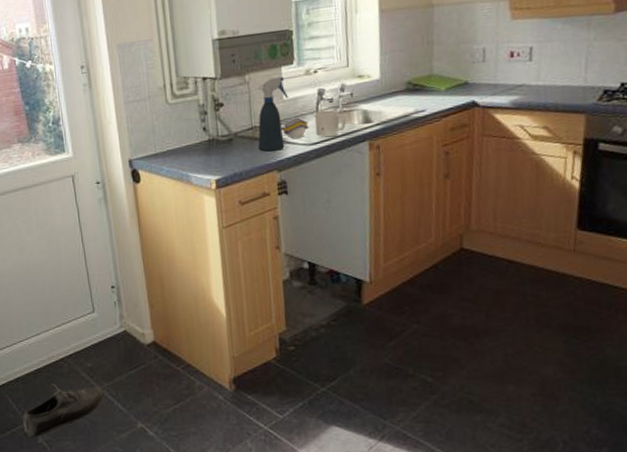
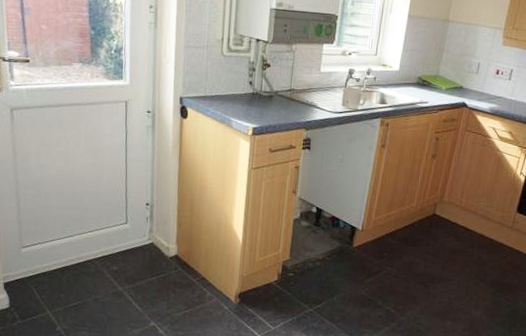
shoe: present [23,383,104,438] -> none [44,280,124,326]
spray bottle: present [256,77,288,152] -> none [292,52,325,113]
sponge: present [280,116,309,140] -> none [314,87,337,106]

